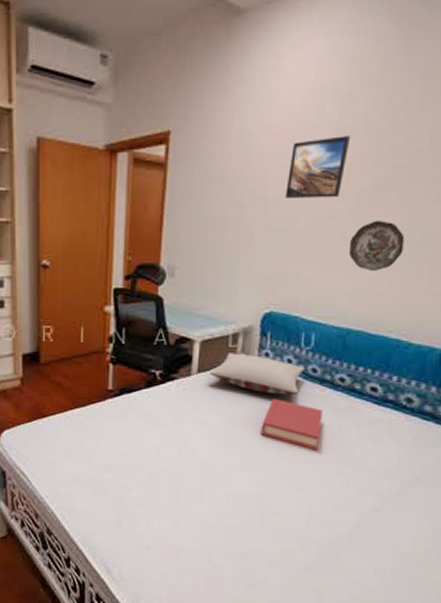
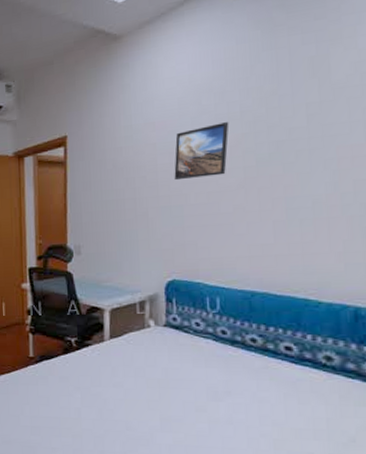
pillow: present [209,353,305,395] -> none [121,319,214,357]
hardback book: present [261,399,323,450] -> none [177,361,240,411]
decorative plate: present [348,220,405,271] -> none [241,190,297,237]

